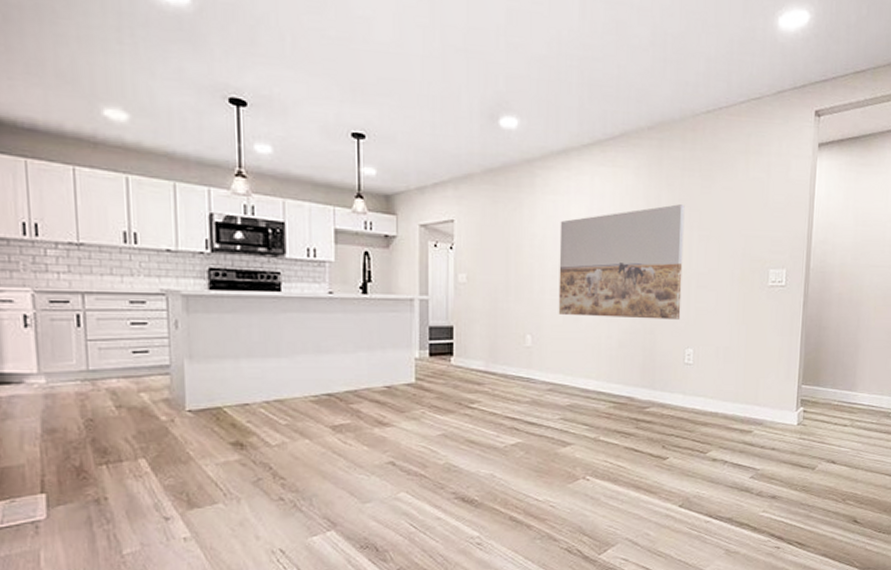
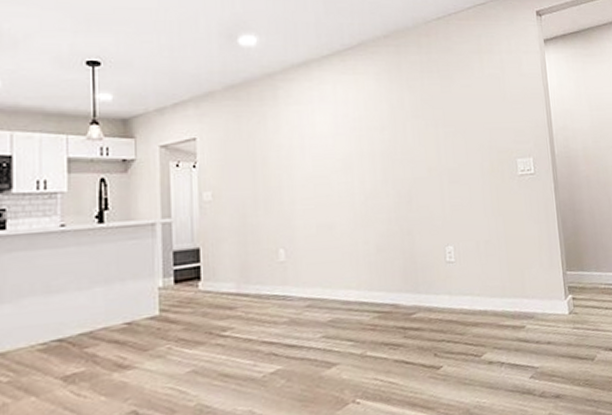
wall art: present [558,204,685,320] -> none [305,104,437,224]

